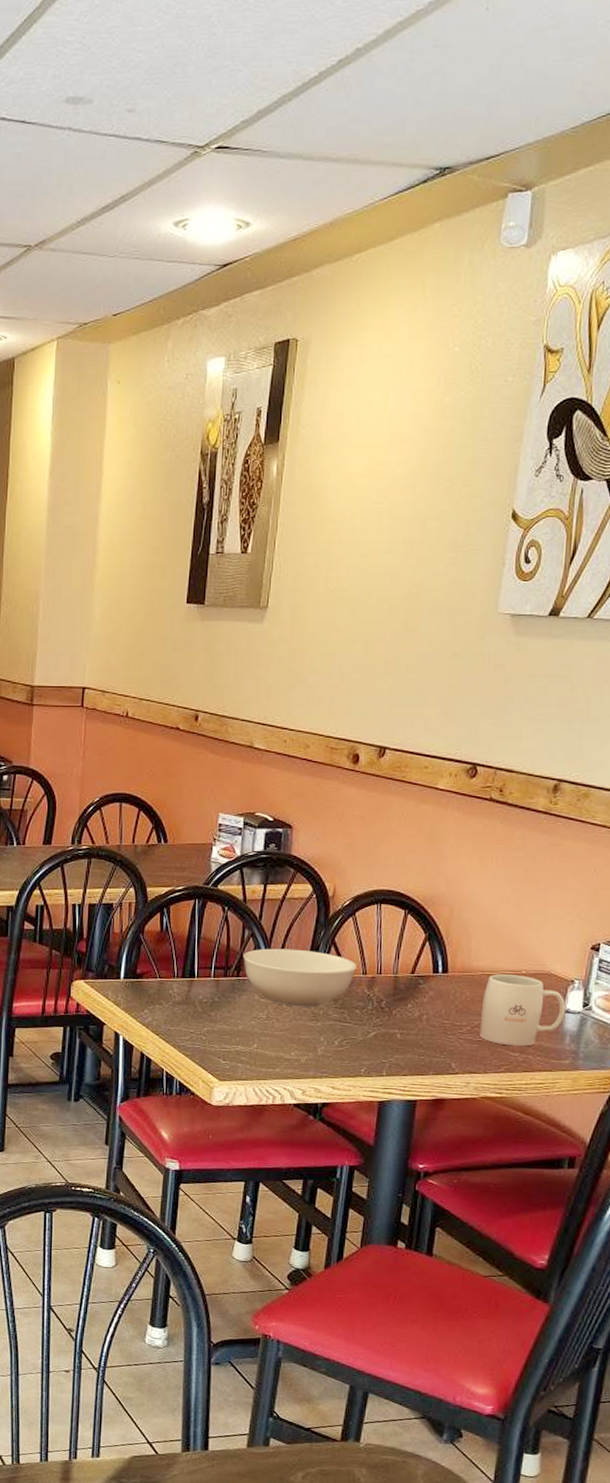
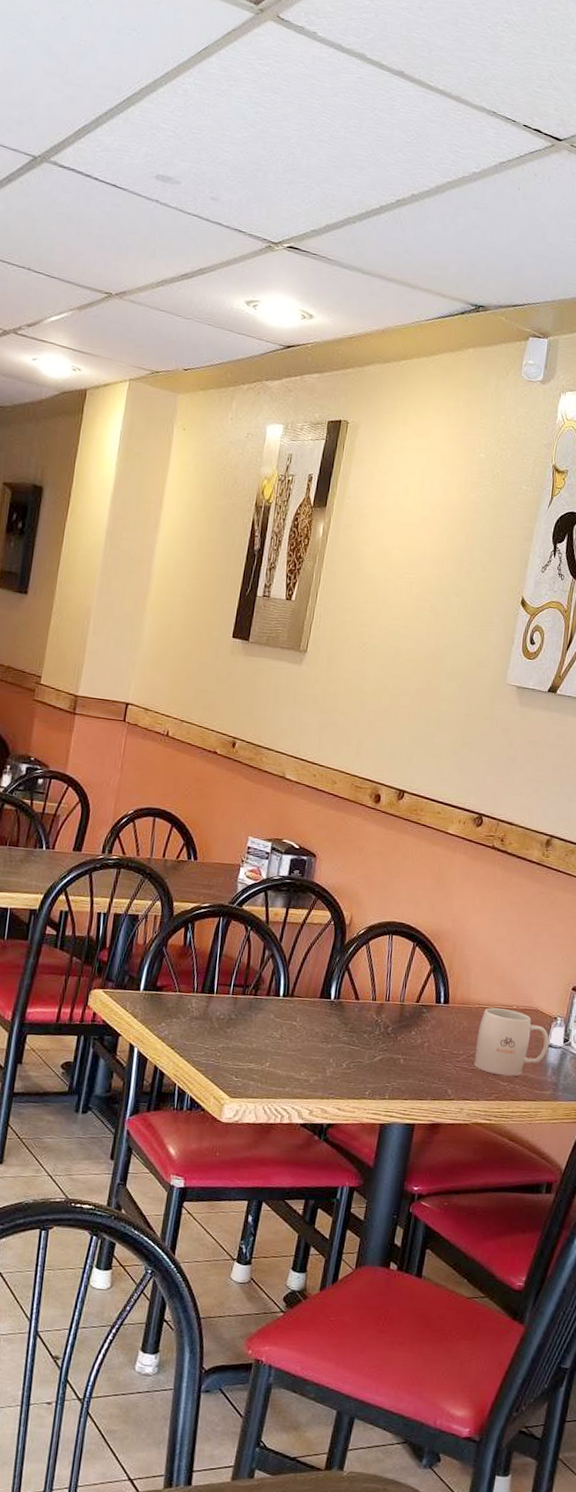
bowl: present [242,948,358,1008] -> none [261,969,368,1030]

